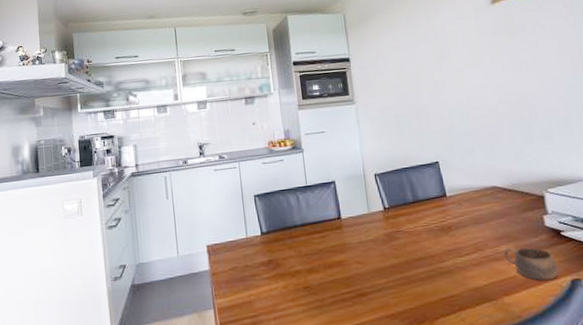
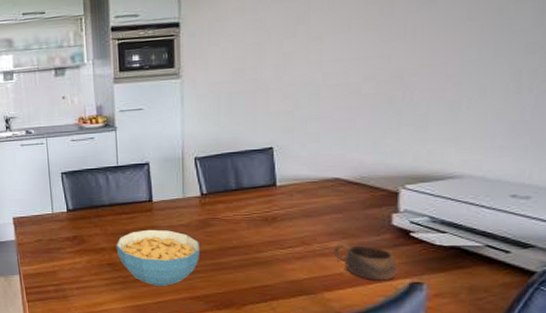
cereal bowl: none [310,246,390,307] -> present [116,229,199,286]

